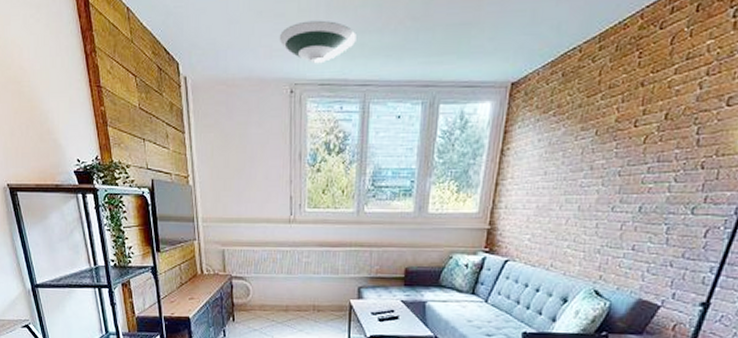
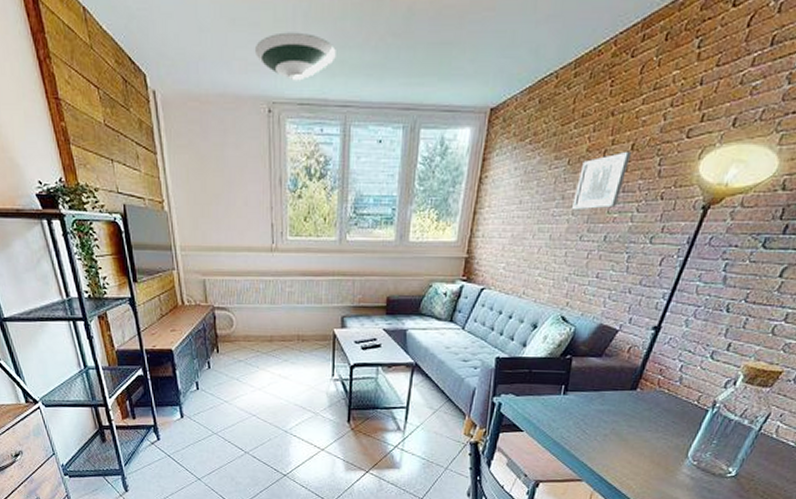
wall art: none [602,120,666,181] -> present [572,151,632,211]

